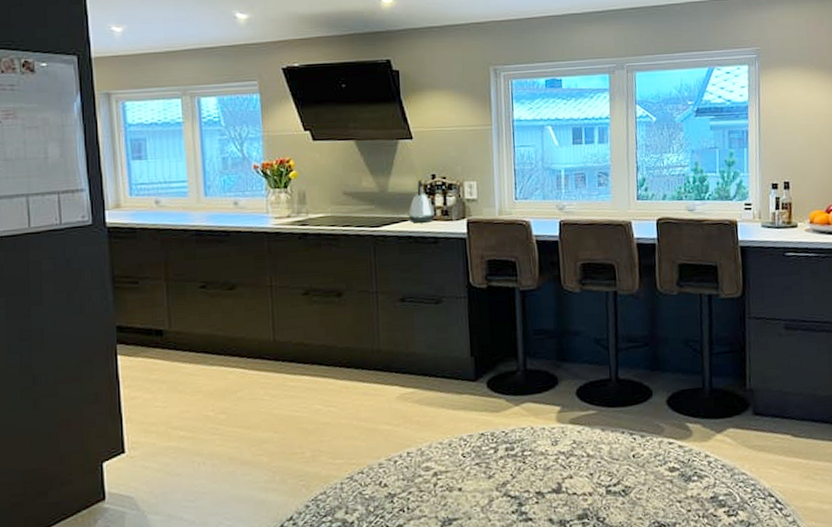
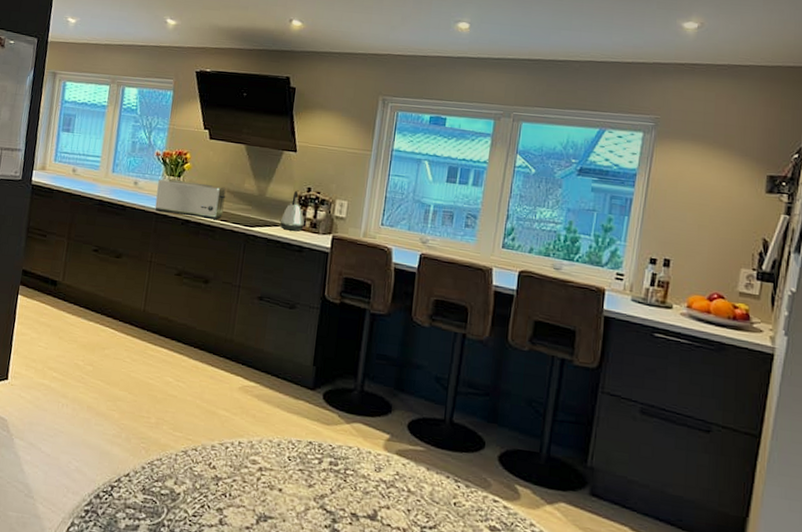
toaster: none [262,189,344,231] -> present [155,178,226,220]

